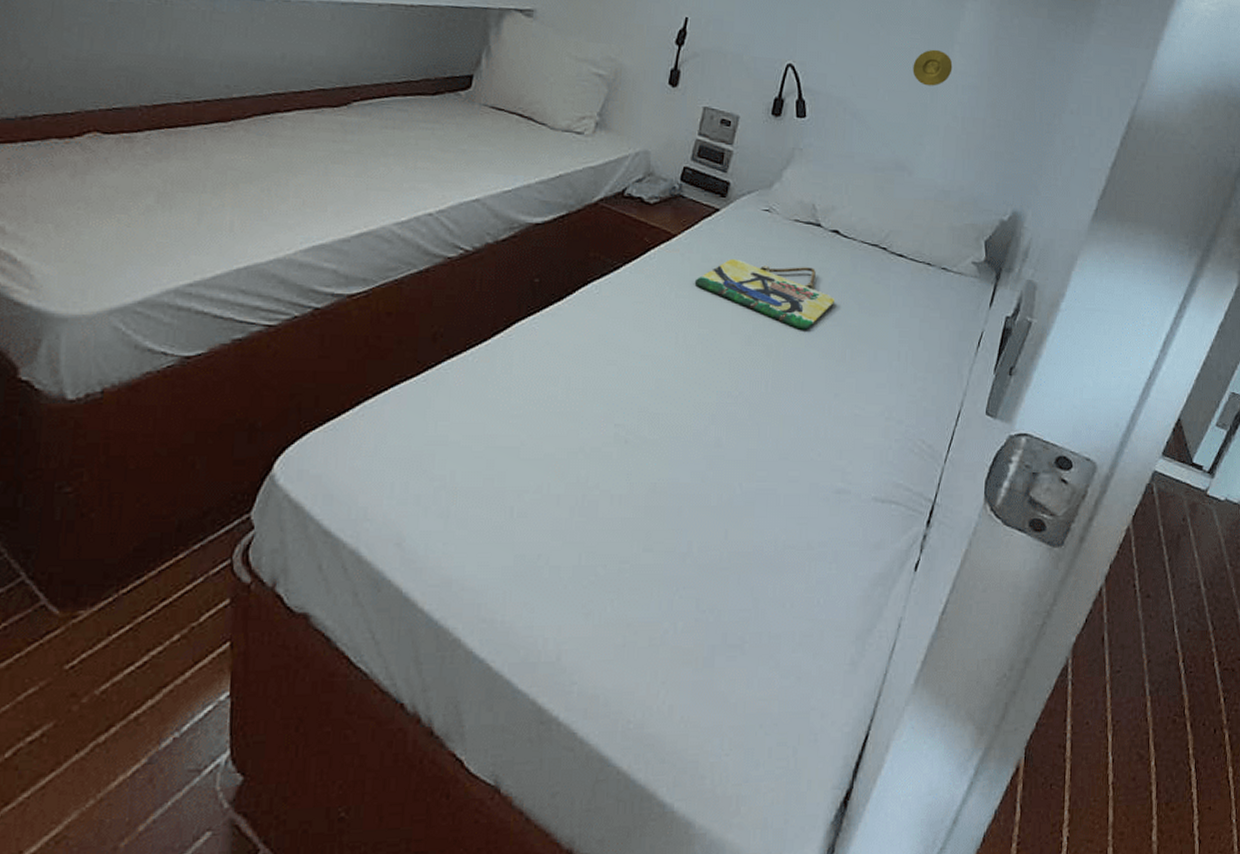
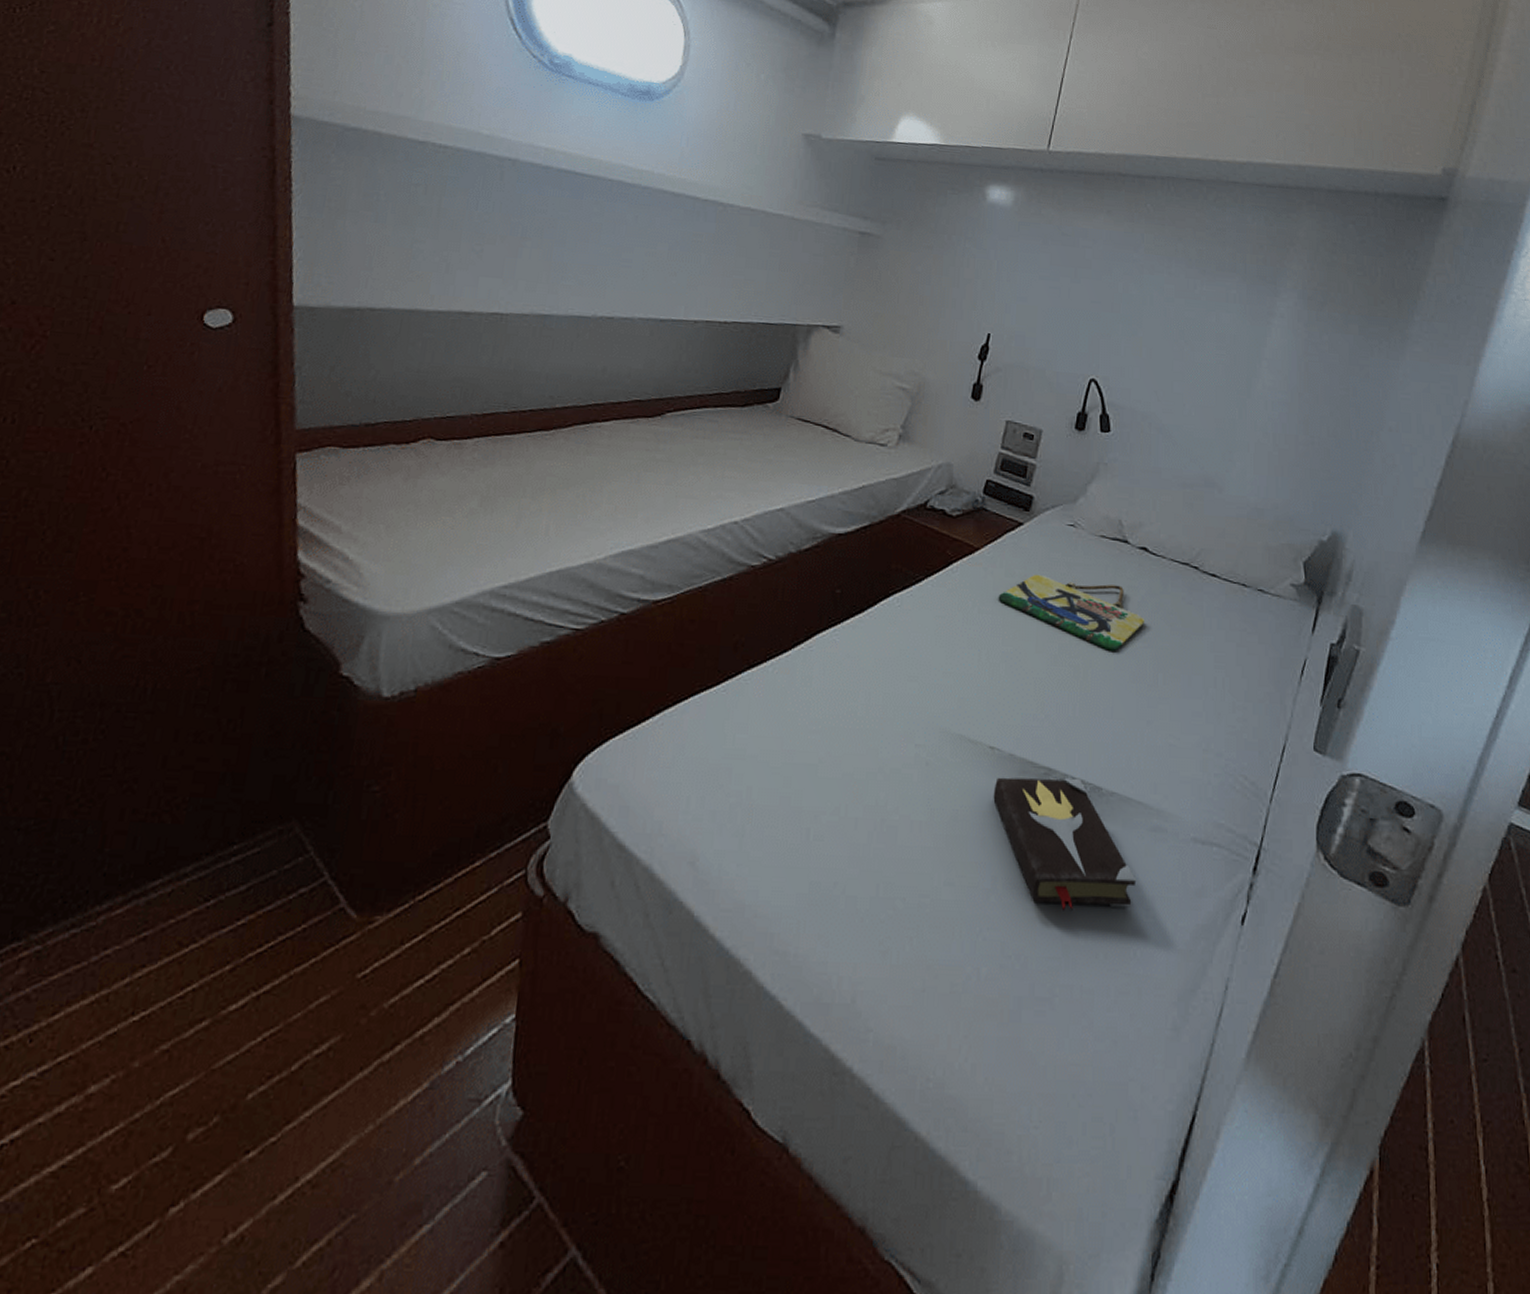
hardback book: none [689,449,822,569] -> present [993,777,1137,912]
compass: present [913,49,953,86] -> none [1219,365,1261,402]

